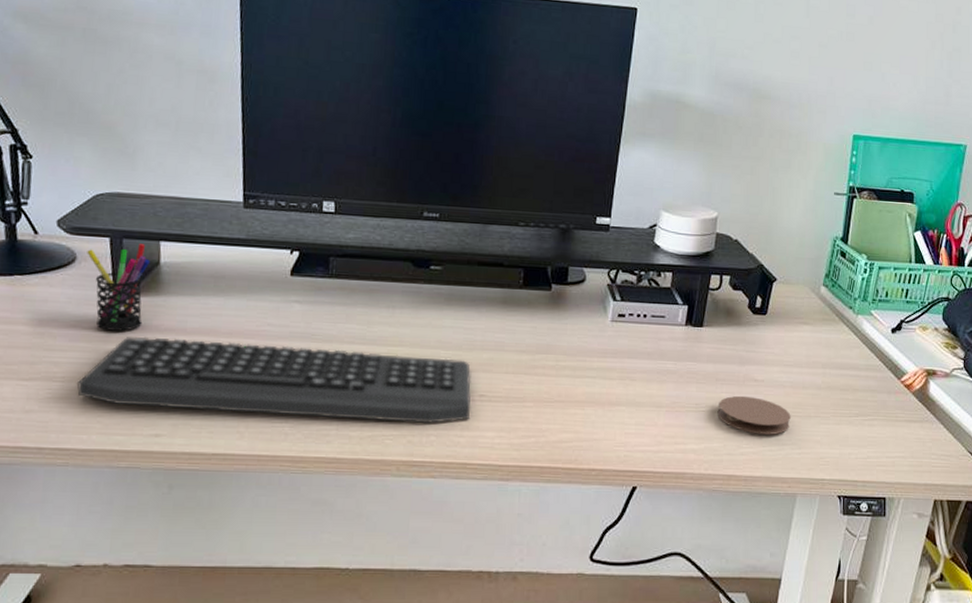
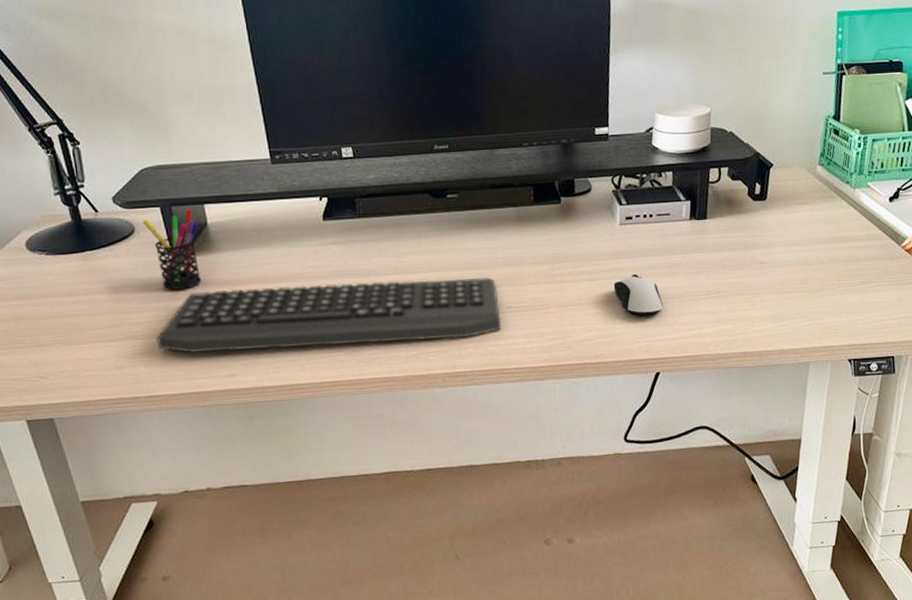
computer mouse: none [597,376,648,424] -> present [613,274,663,317]
coaster: present [717,395,791,435] -> none [728,278,798,312]

